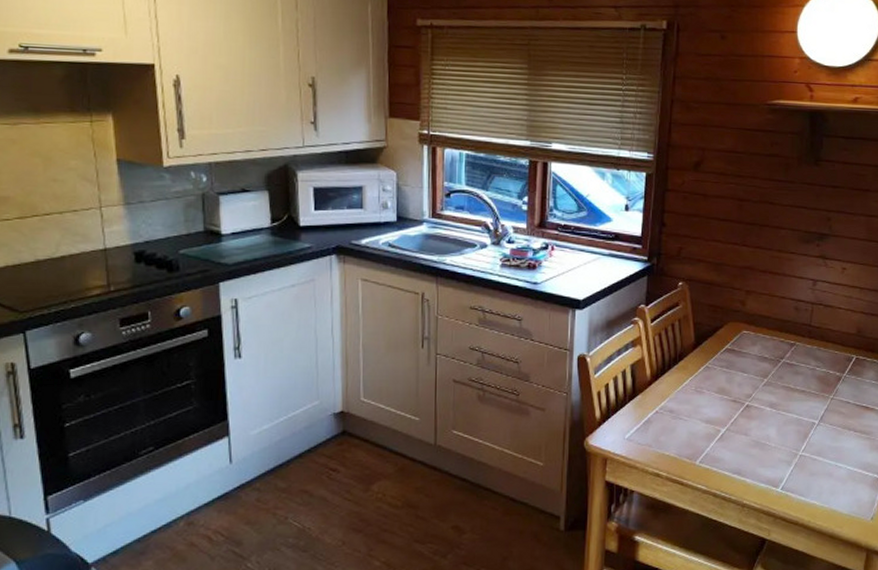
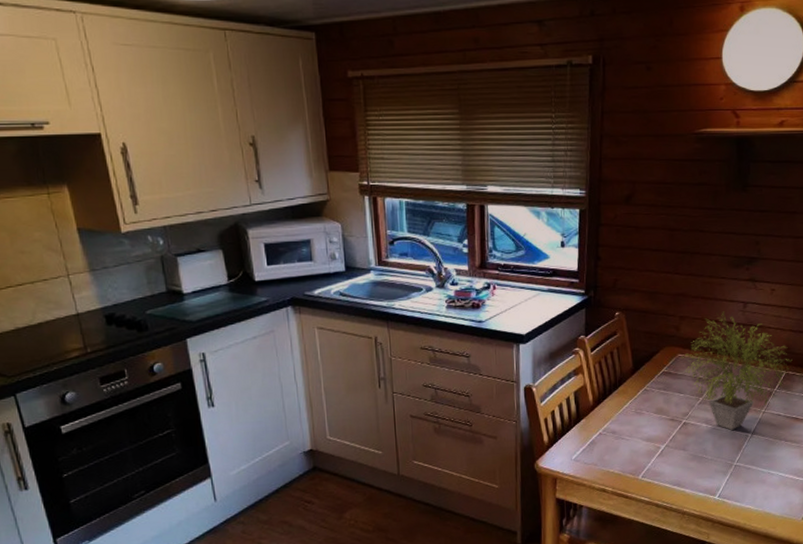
potted plant: none [747,288,863,417] -> present [682,311,792,431]

